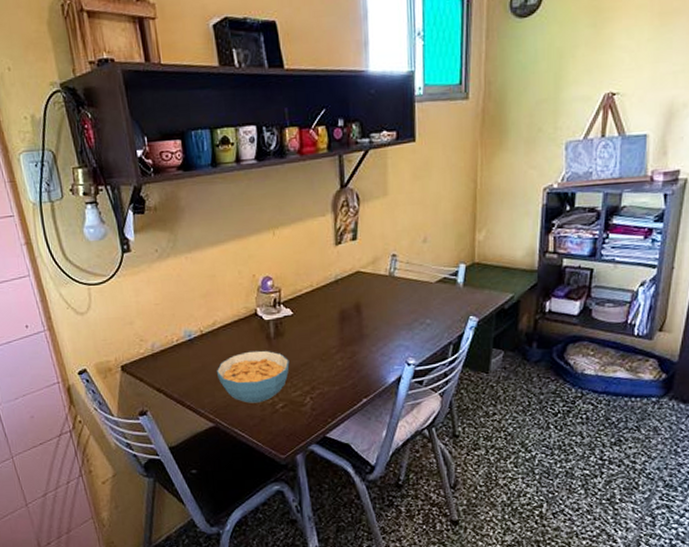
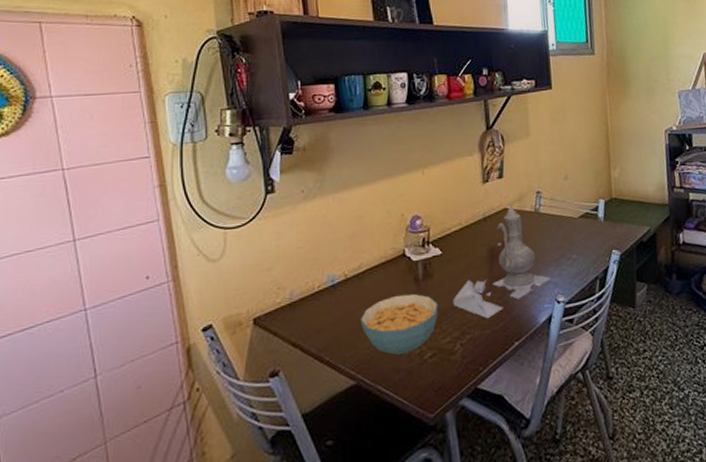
teapot: none [303,267,402,376] -> present [452,204,551,318]

